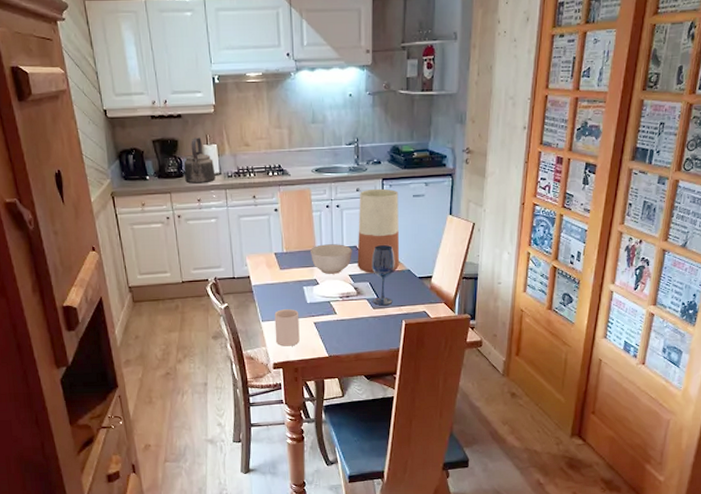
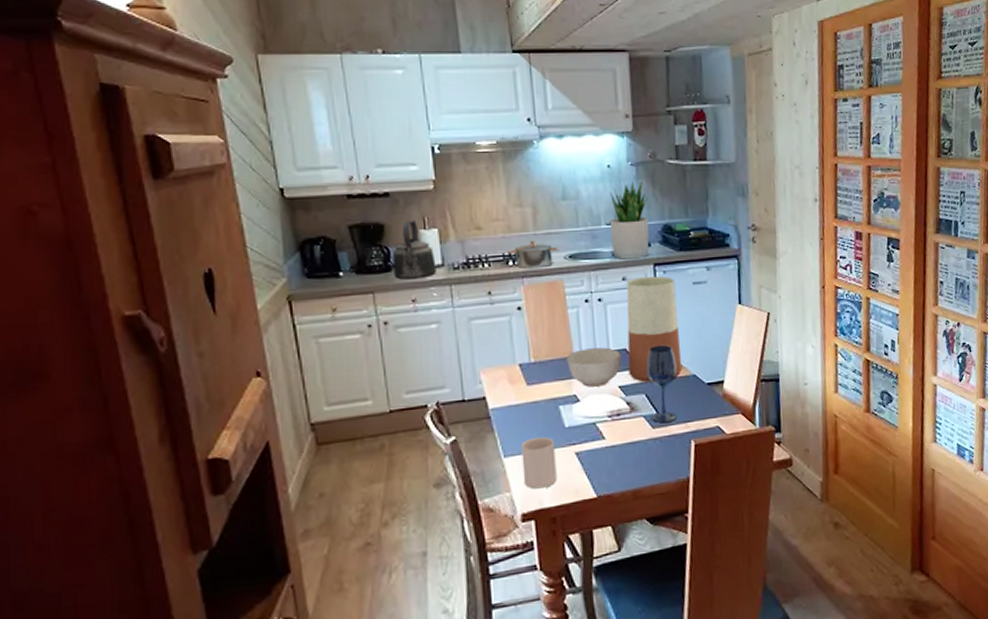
cooking pot: none [268,156,307,179] -> present [507,240,558,270]
planter: none [348,108,381,174] -> present [609,181,650,260]

